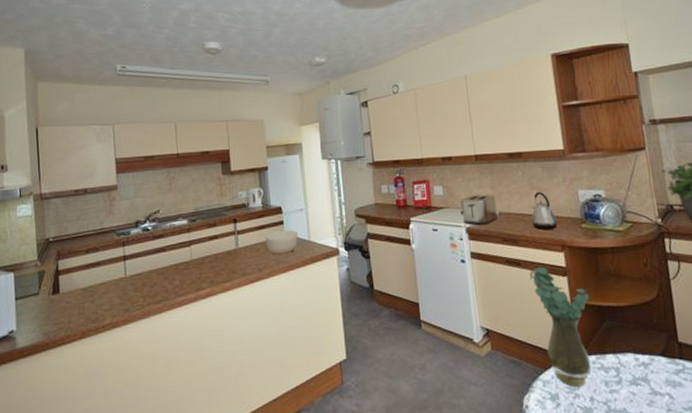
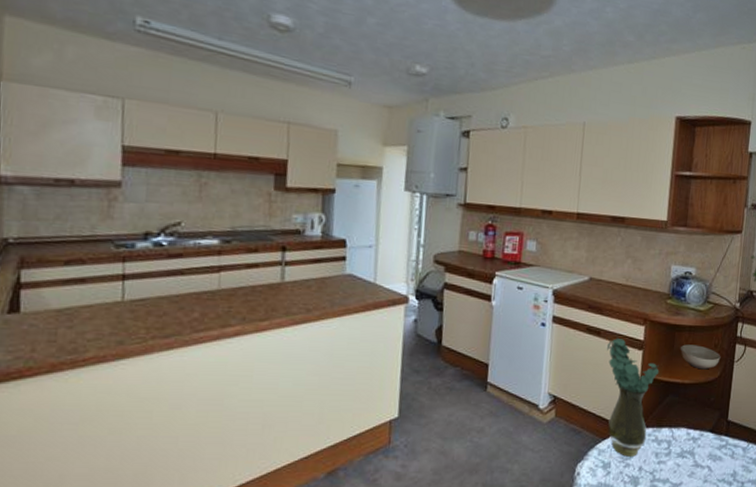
bowl: present [264,229,298,254] -> none [319,267,362,295]
toaster: present [460,194,498,226] -> none [550,255,590,290]
kettle: present [531,192,558,230] -> none [620,262,646,302]
bowl: none [606,266,654,291] -> present [680,344,721,370]

